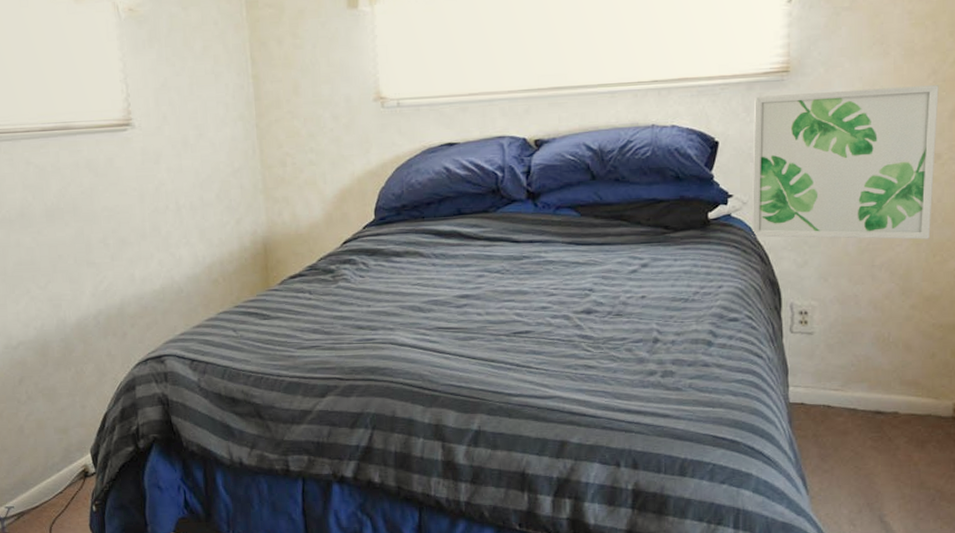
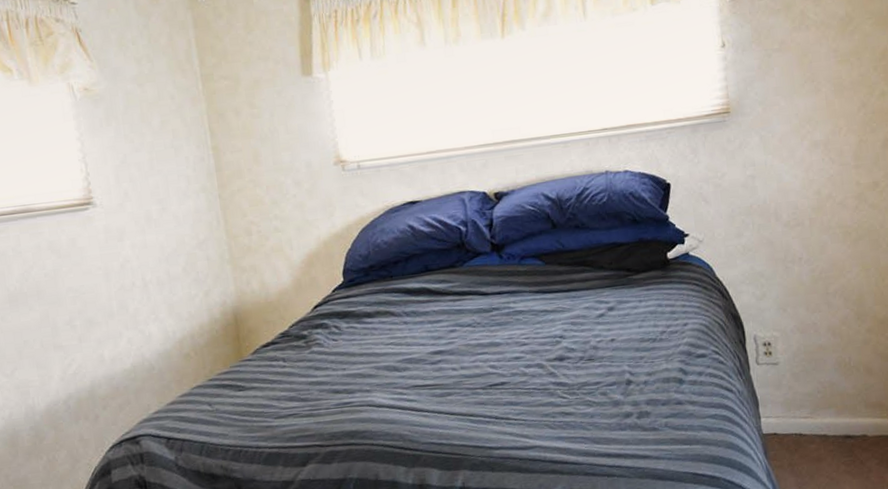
wall art: present [751,85,939,240] -> none [700,117,878,274]

